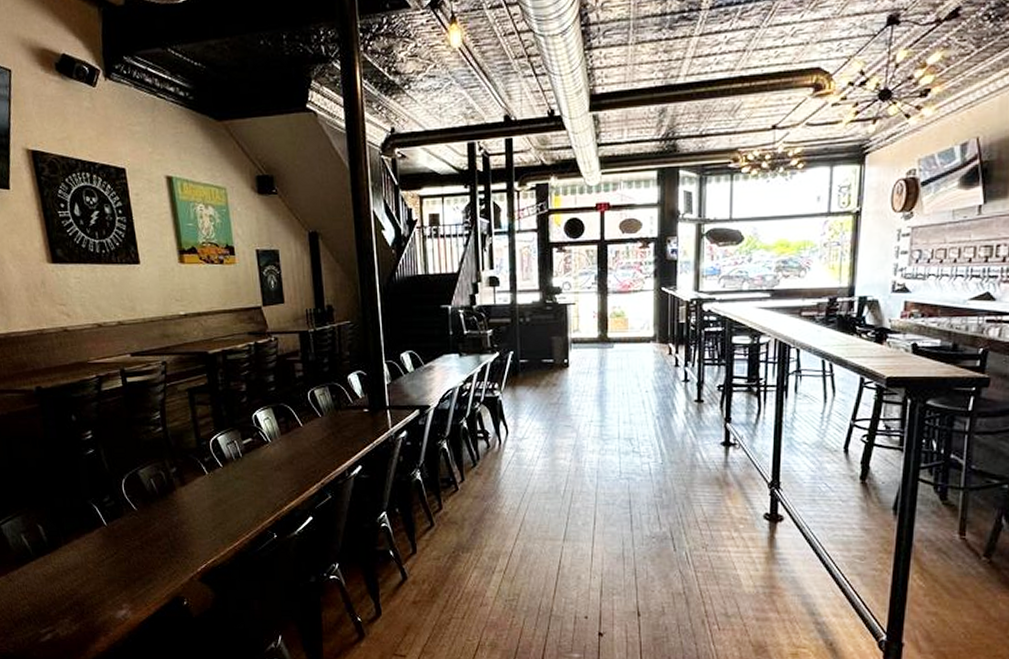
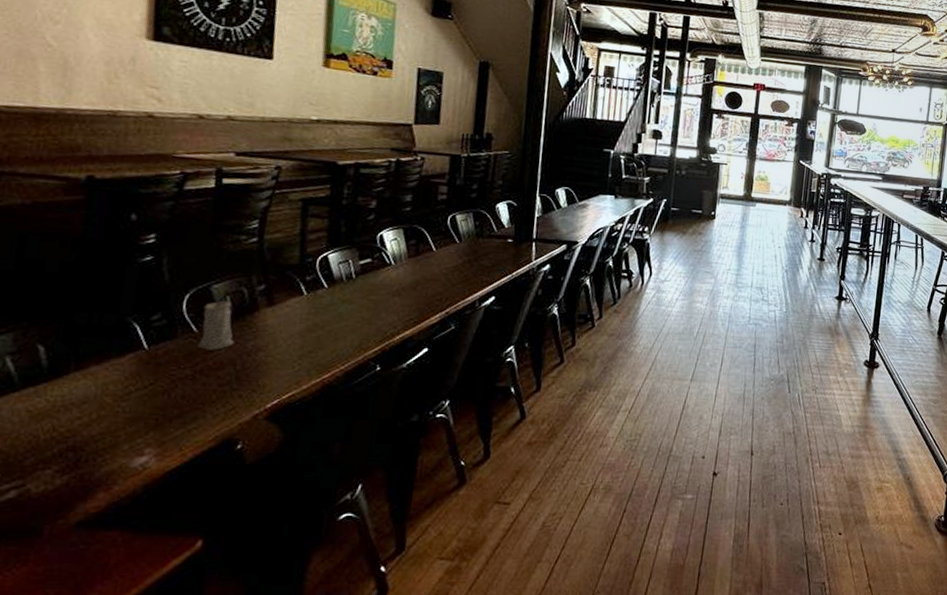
candle: none [137,481,163,525] -> present [198,298,234,351]

